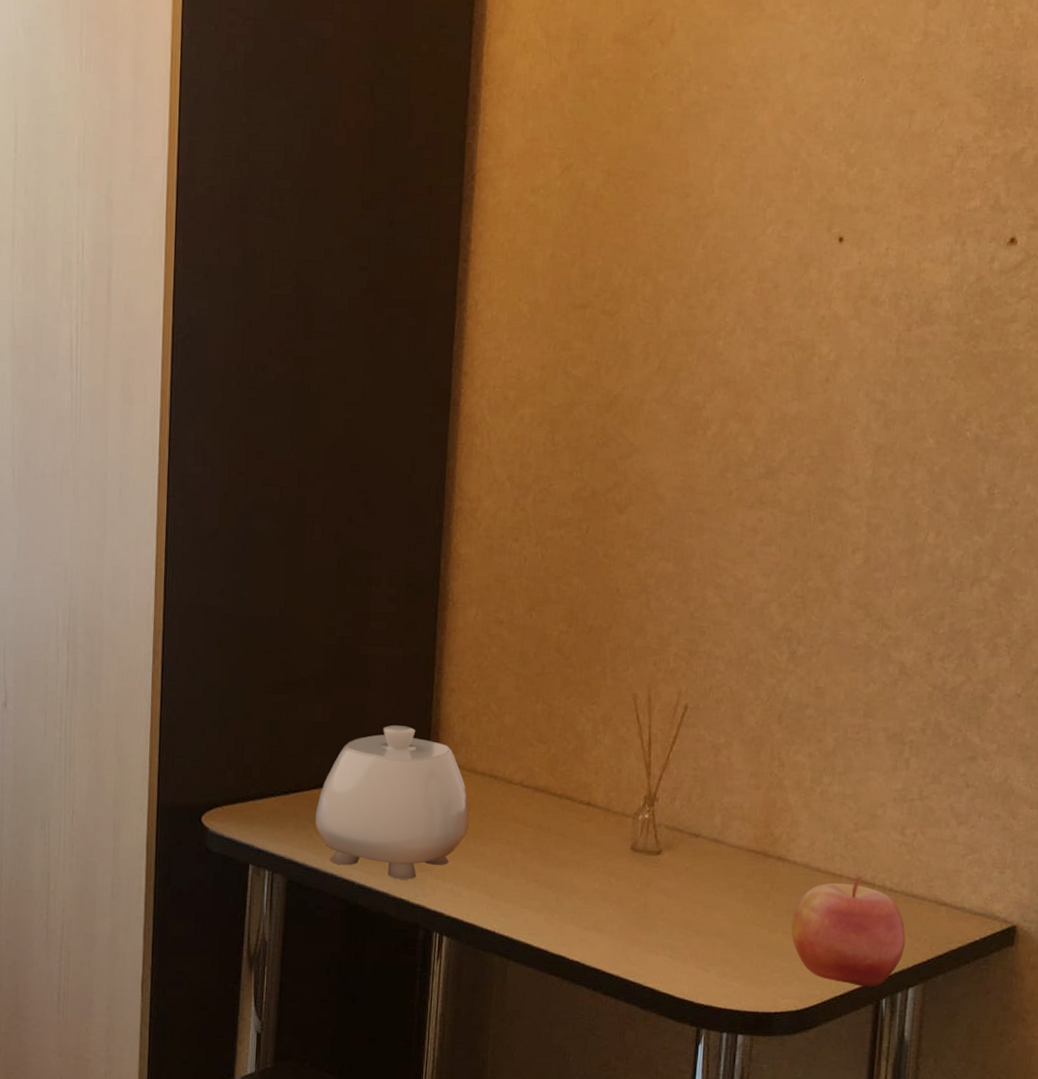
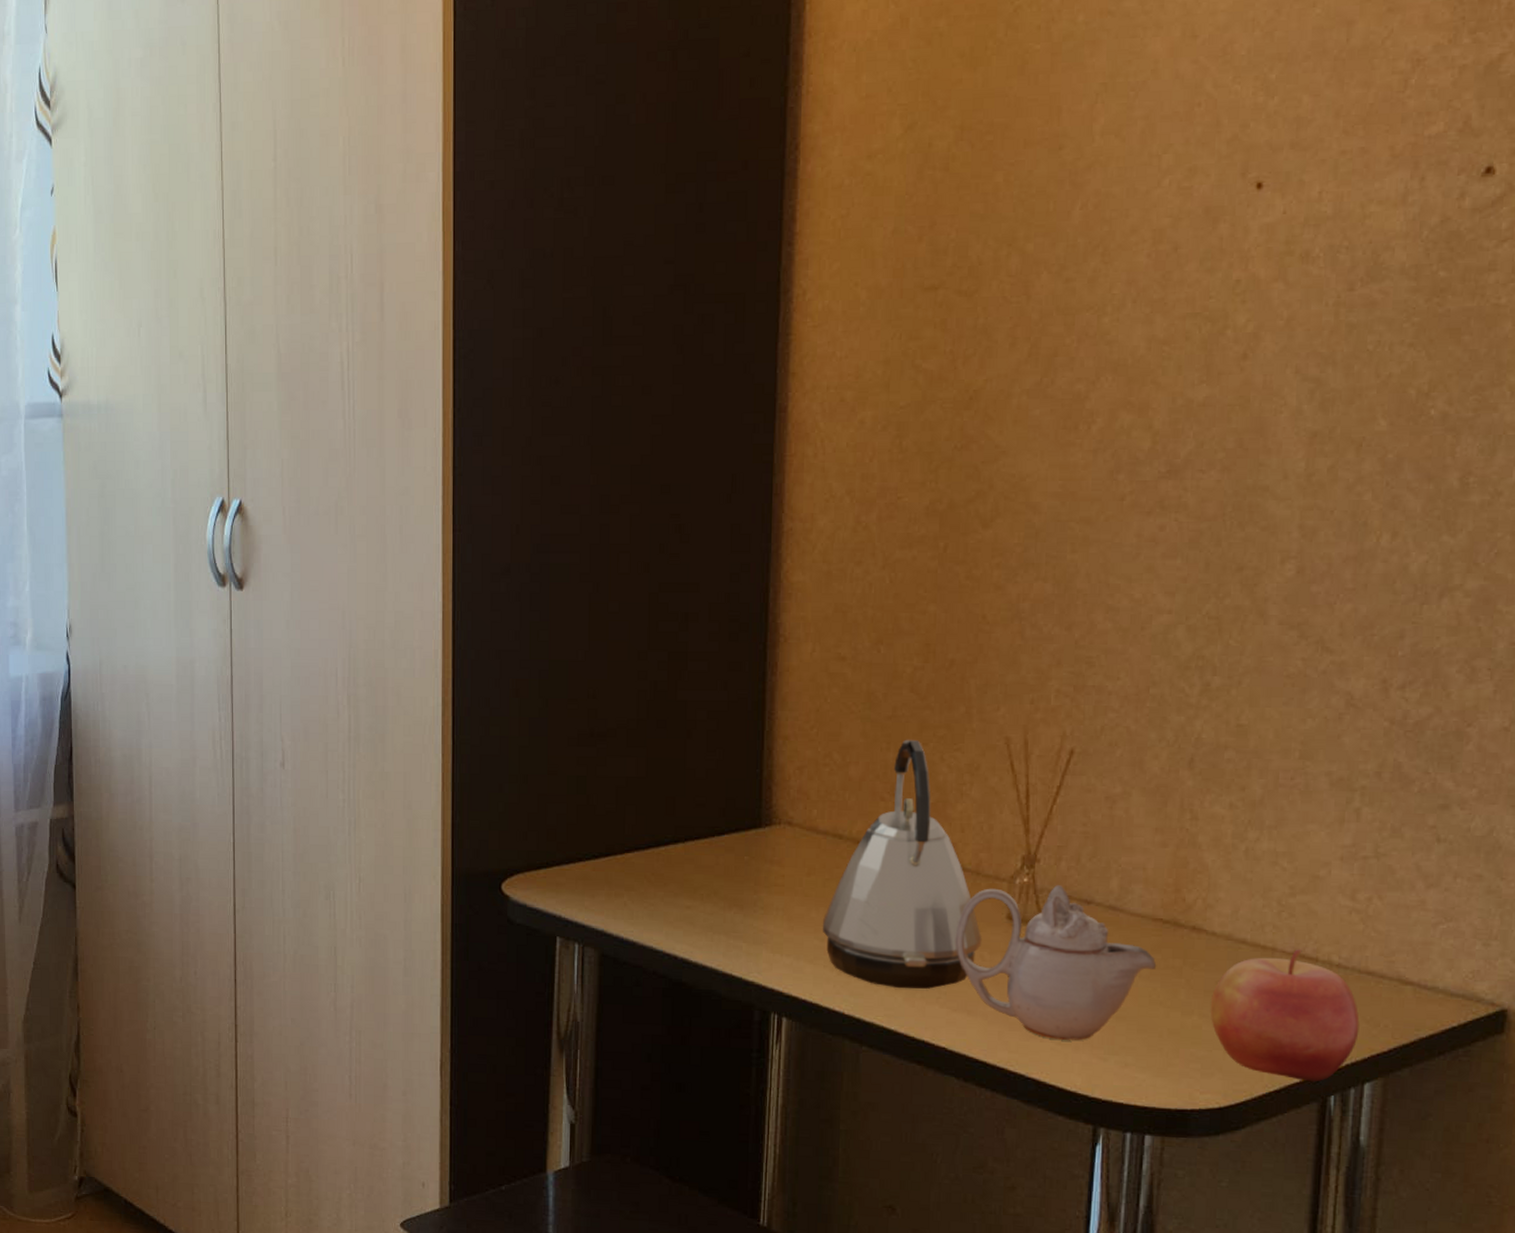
sugar bowl: present [315,724,470,880] -> none [630,778,810,954]
kettle: none [478,693,611,911] -> present [822,739,982,989]
teapot: none [588,821,750,954] -> present [955,885,1157,1040]

